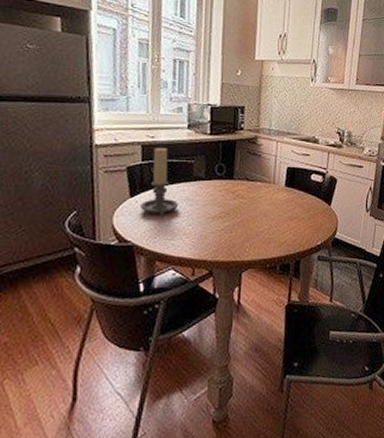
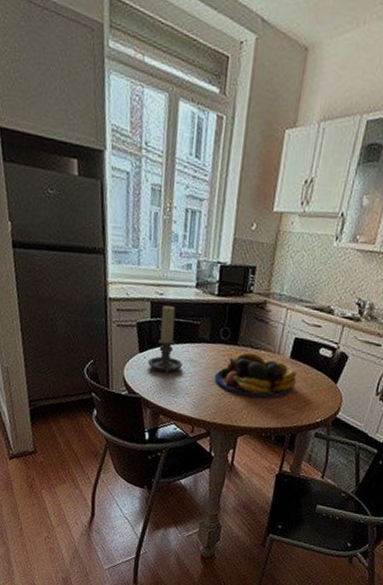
fruit bowl: none [213,185,294,229] -> present [214,352,297,398]

